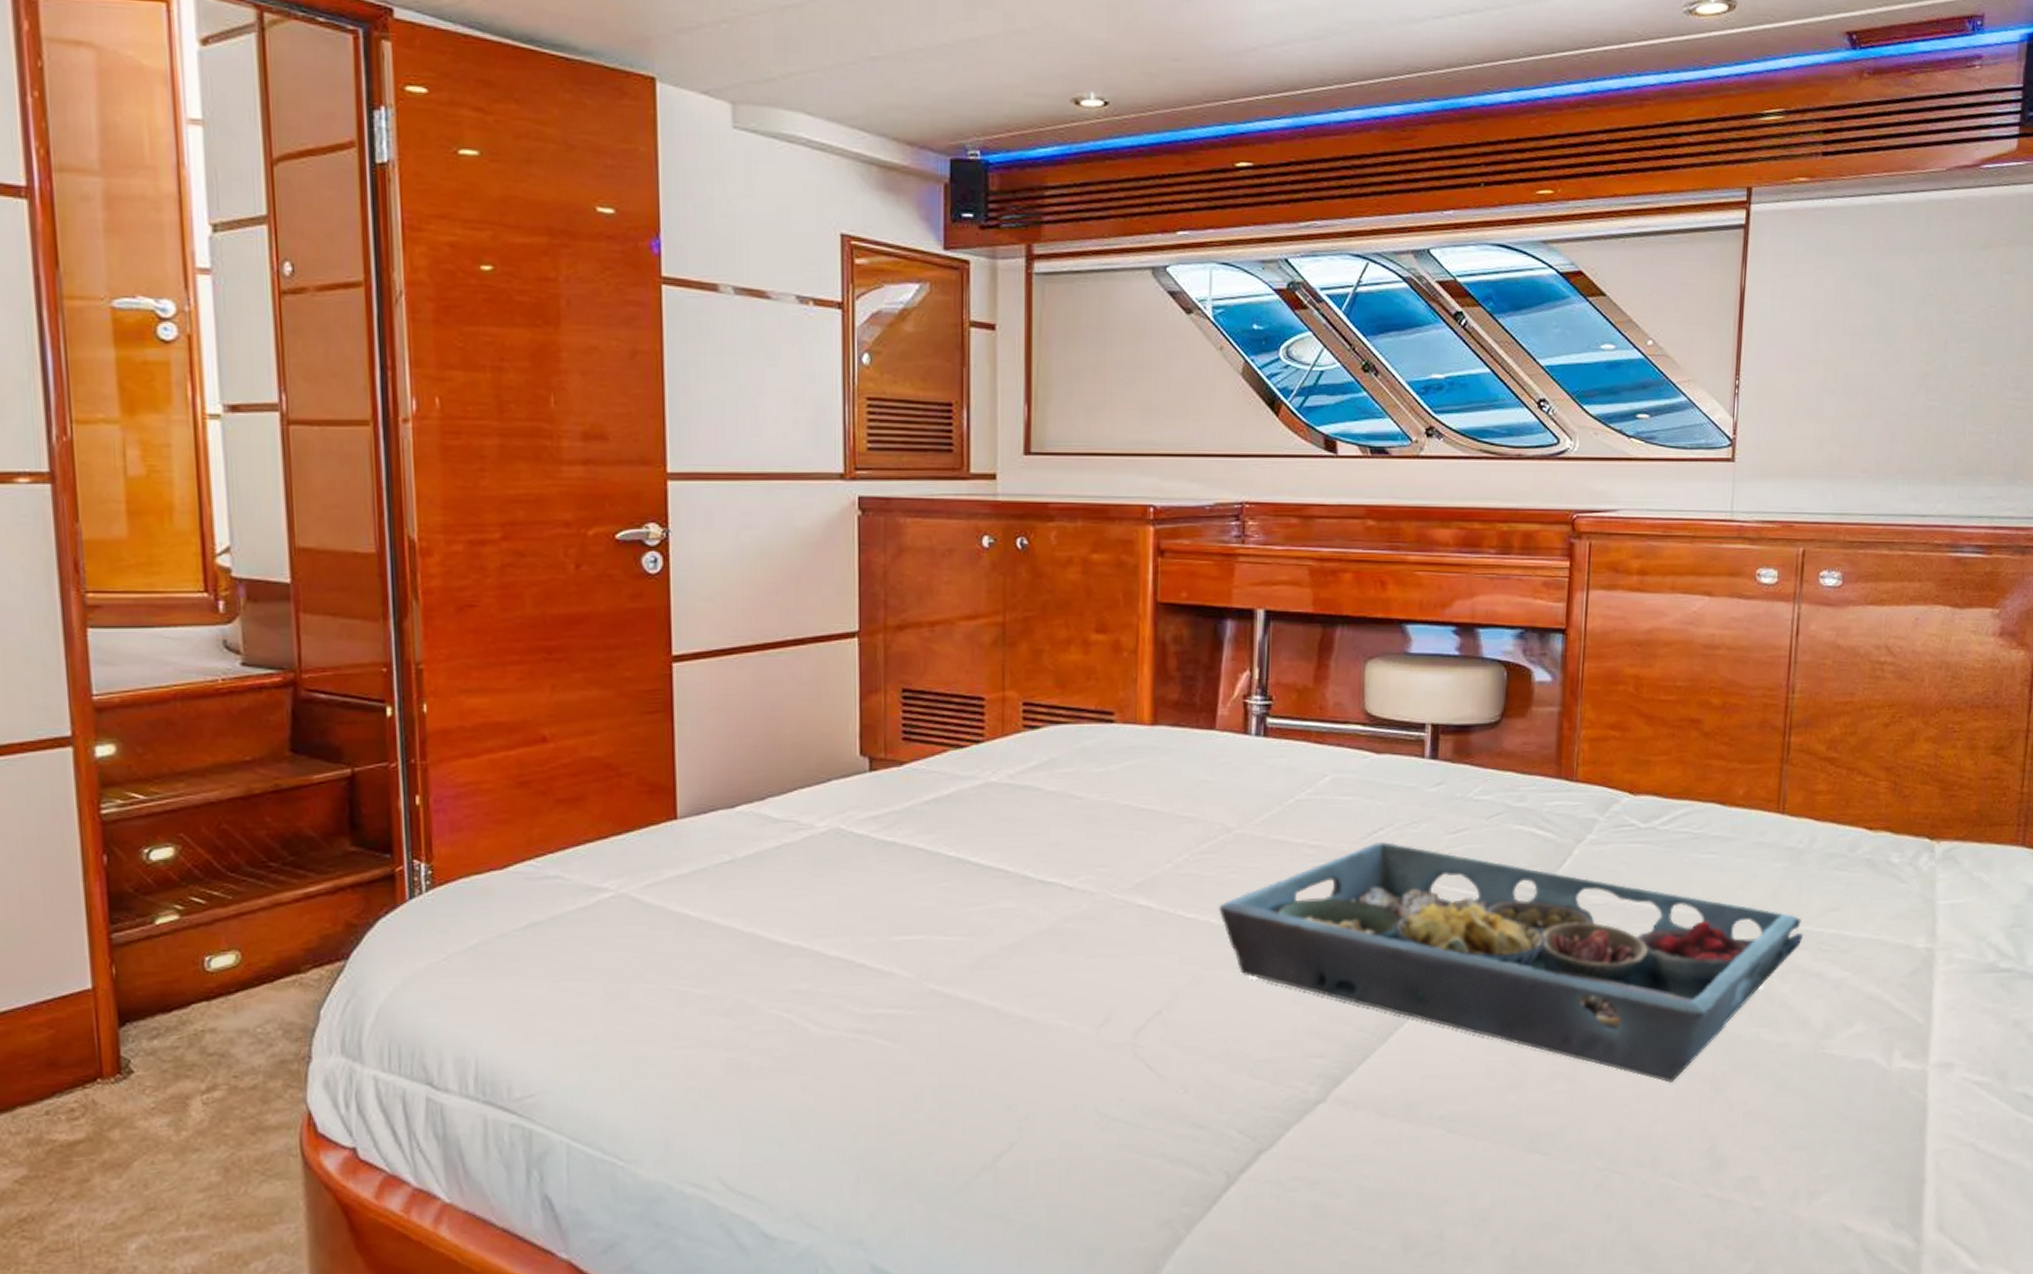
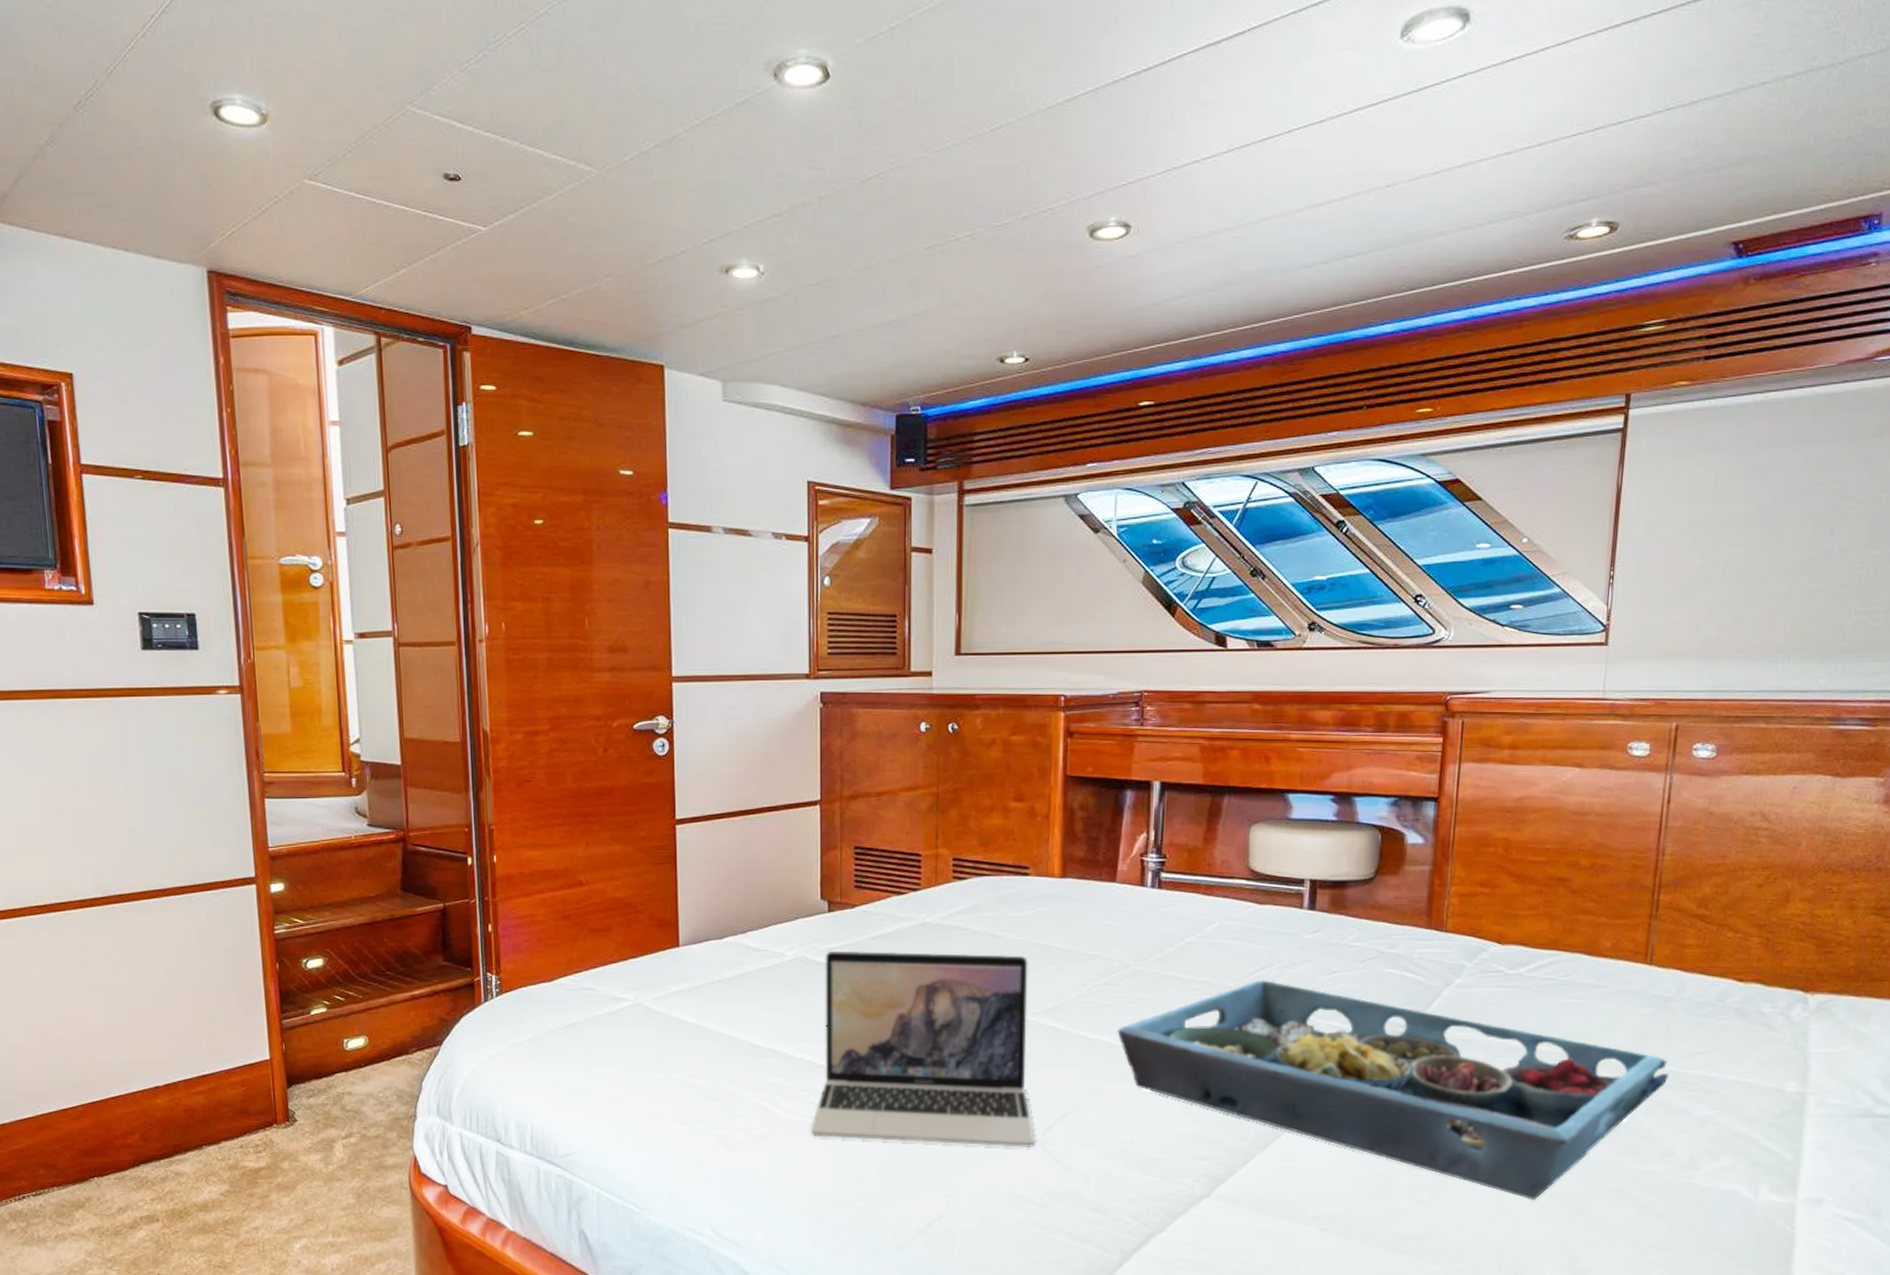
laptop: none [848,818,1125,1056] -> present [810,950,1035,1148]

